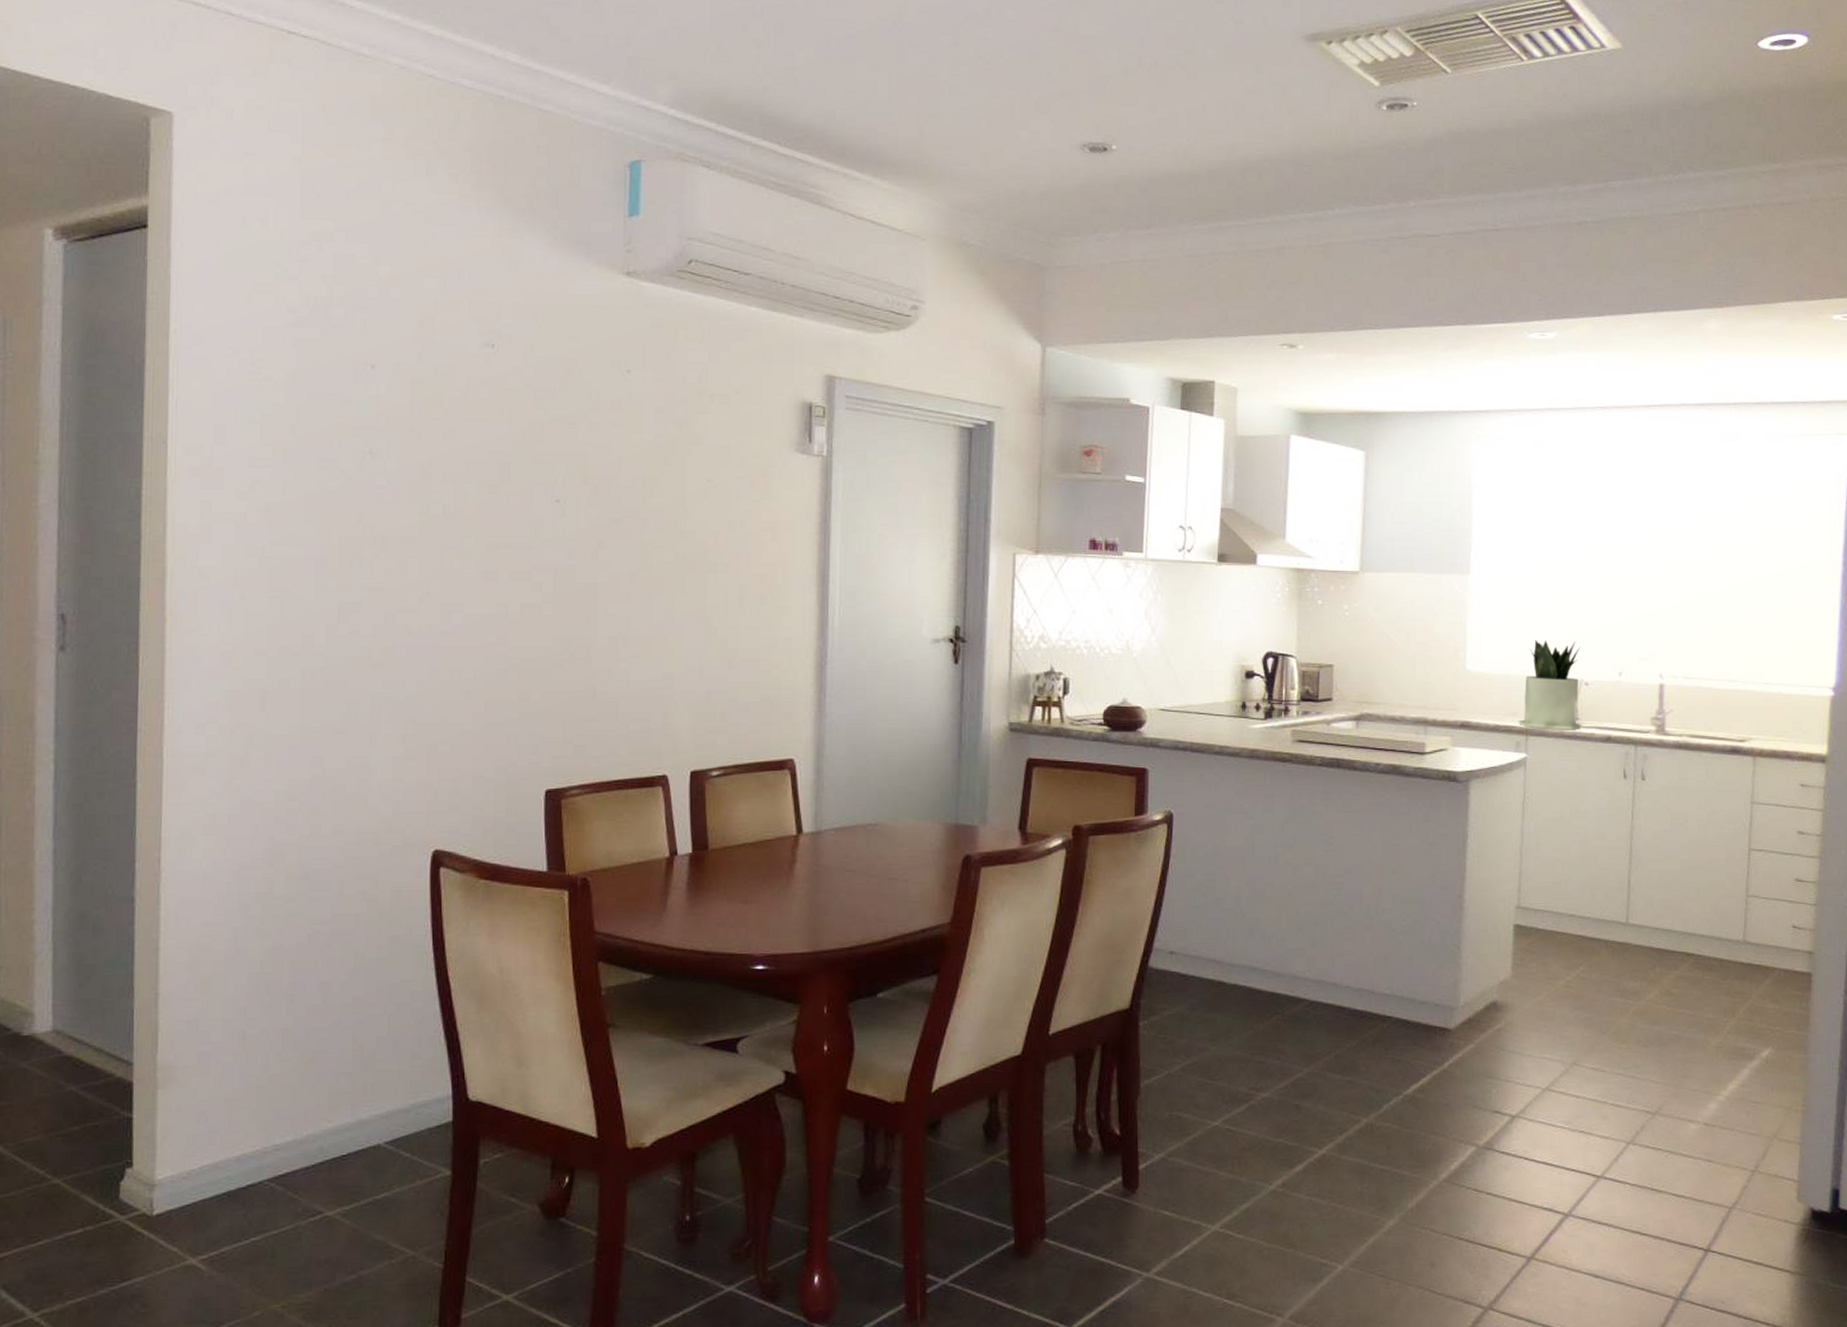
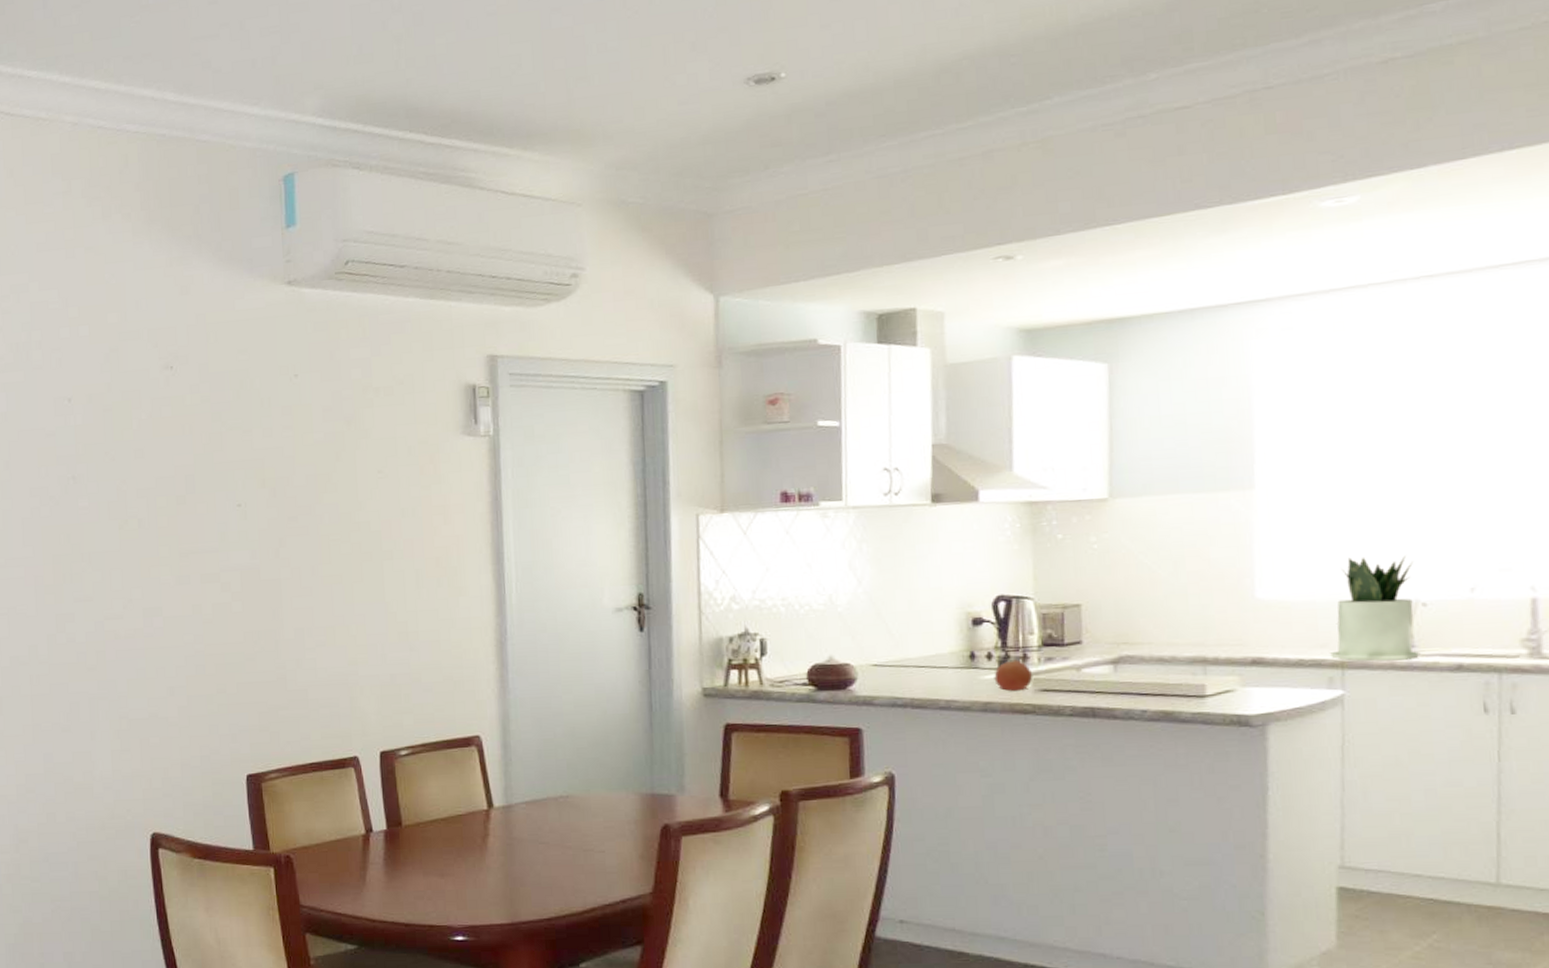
fruit: none [1260,712,1292,741] -> present [994,660,1033,692]

